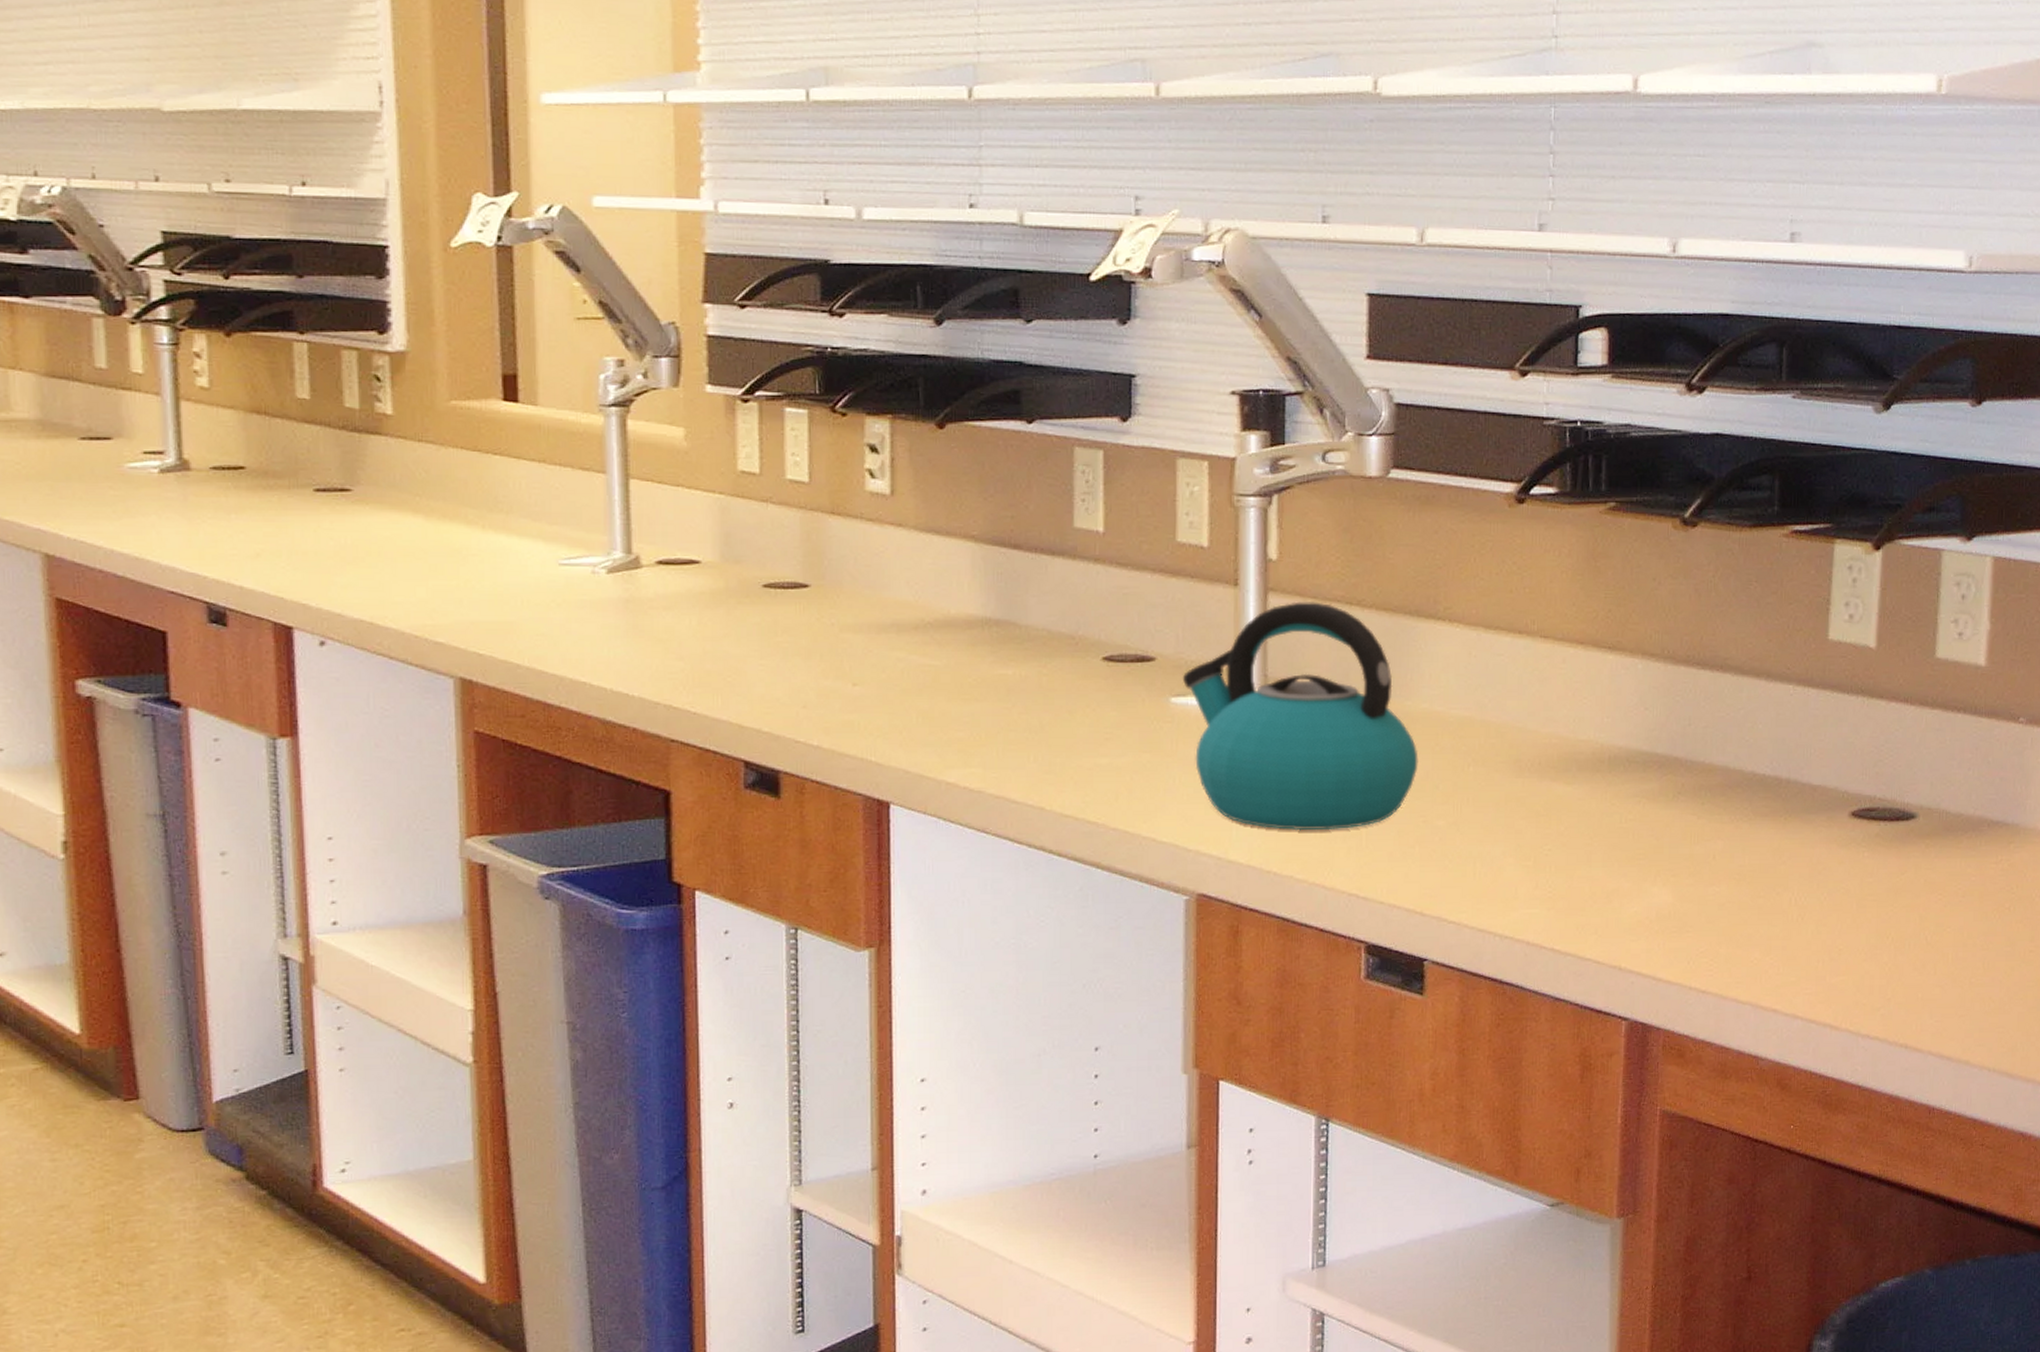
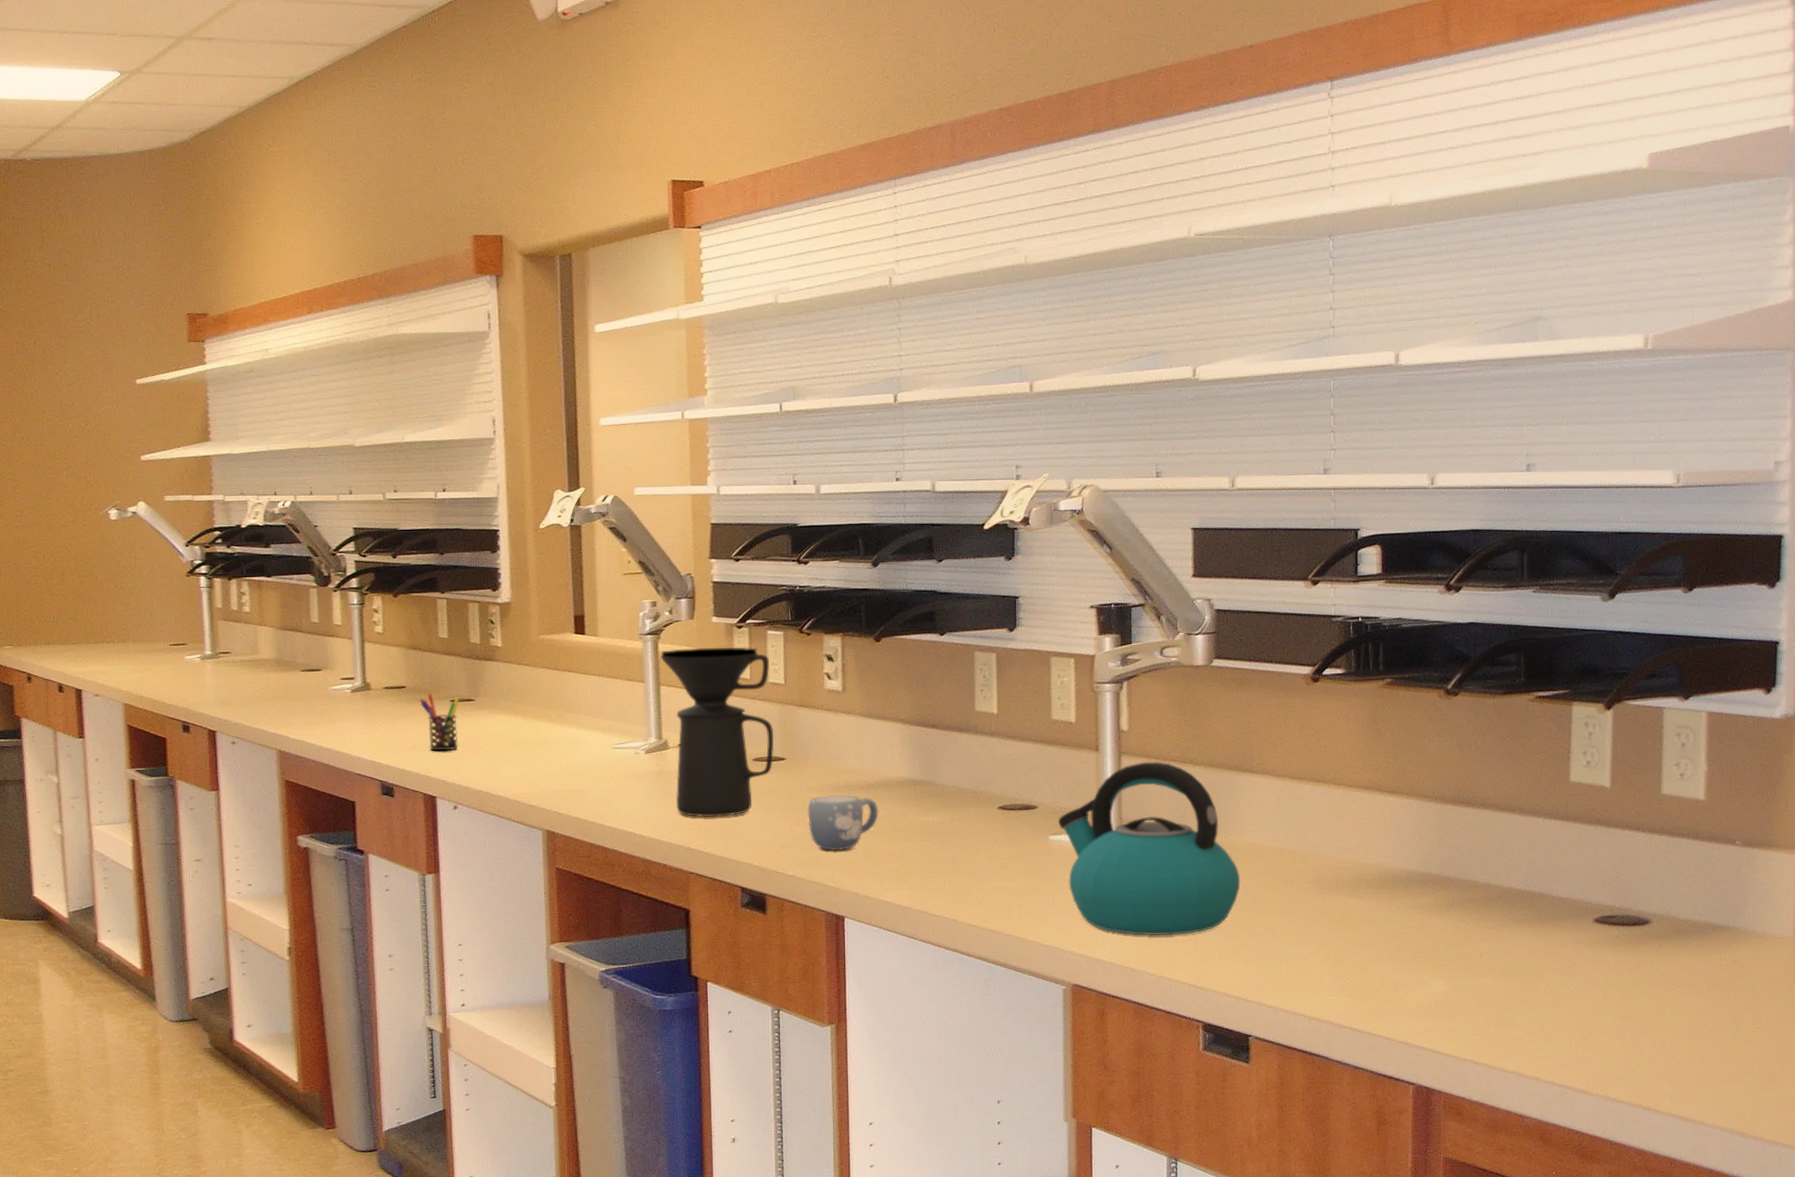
pen holder: none [266,478,329,562] -> present [419,693,460,751]
coffee maker: none [630,427,794,665] -> present [661,647,774,818]
mug: none [840,637,939,714] -> present [808,795,878,851]

